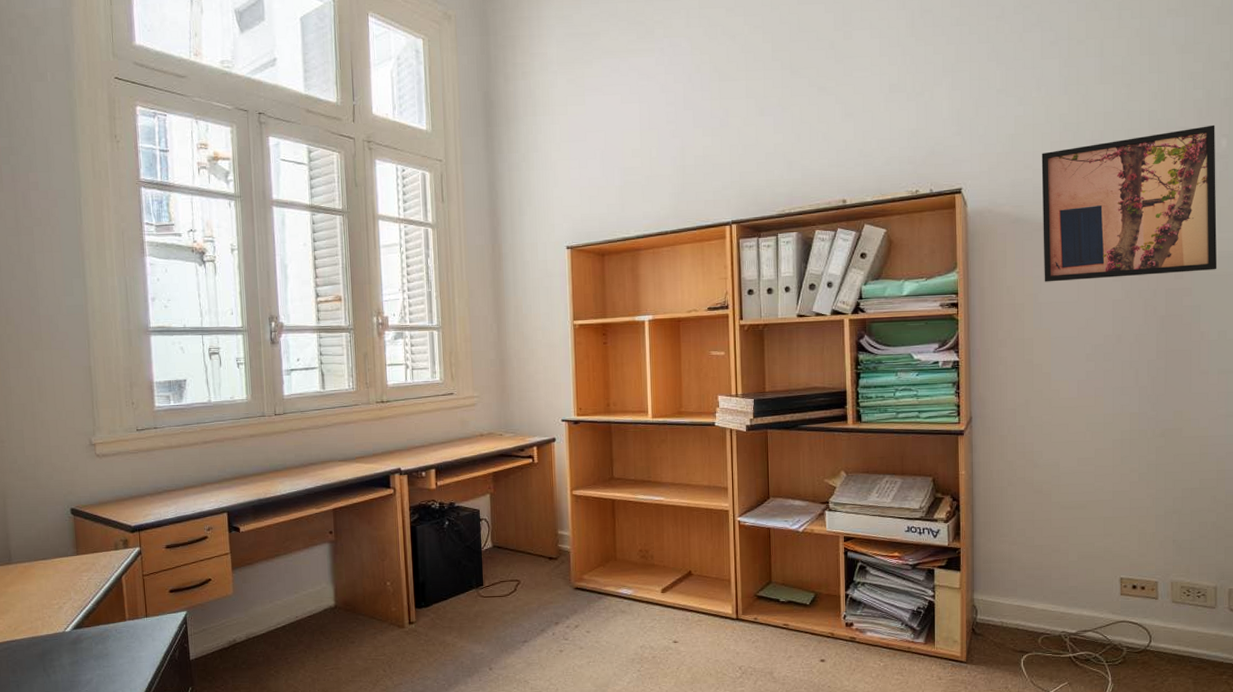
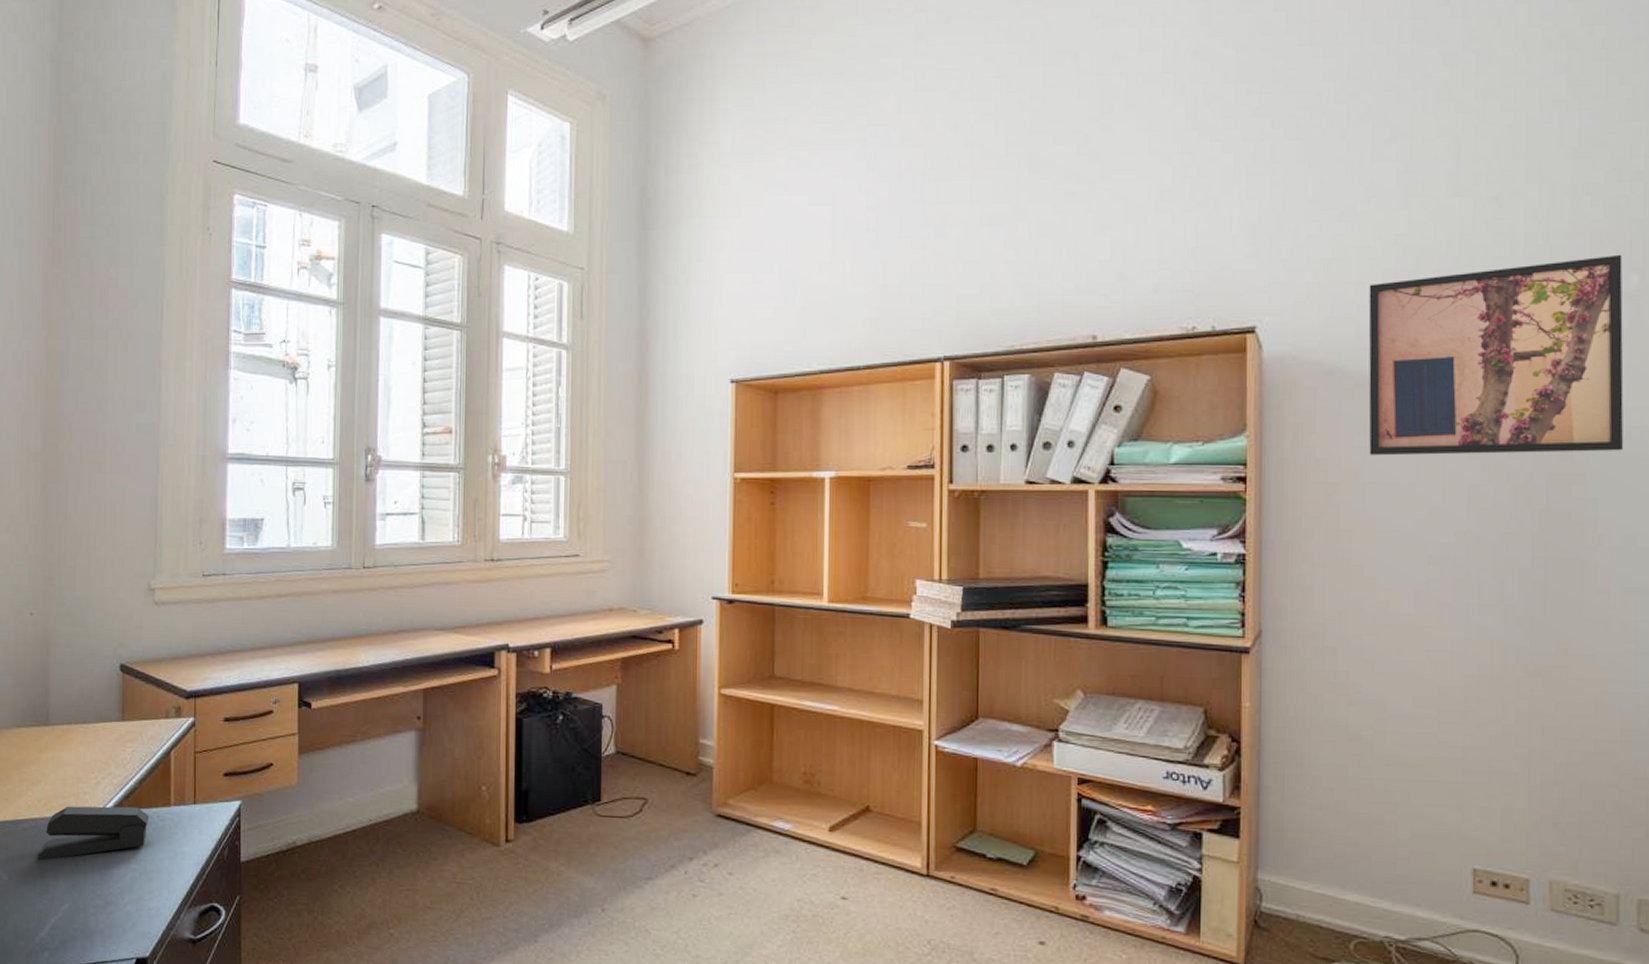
stapler: none [12,624,109,675] -> present [37,806,150,860]

